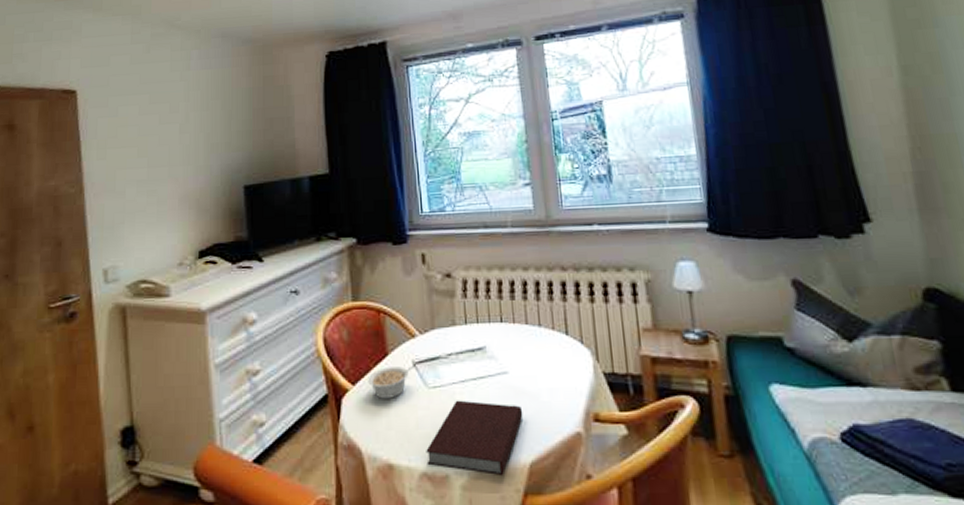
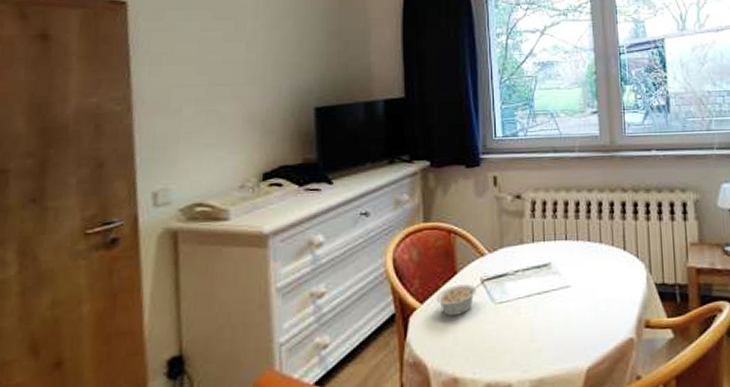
notebook: present [426,400,523,477] -> none [490,313,583,383]

